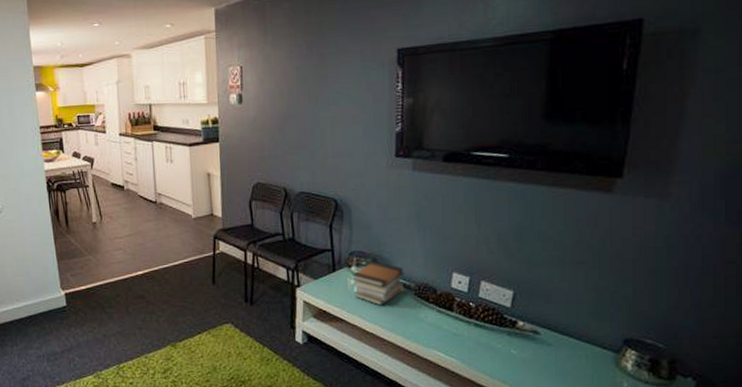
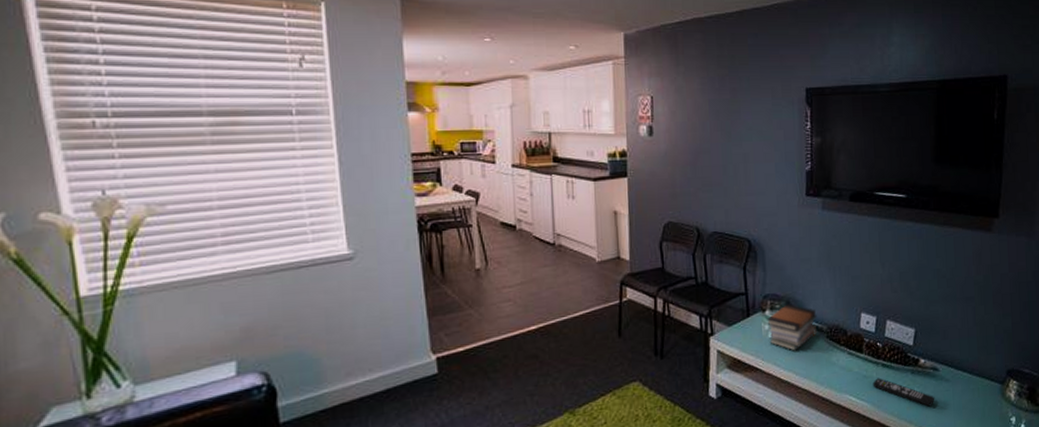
remote control: none [463,336,534,369] -> present [872,377,935,407]

